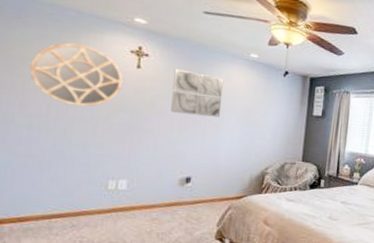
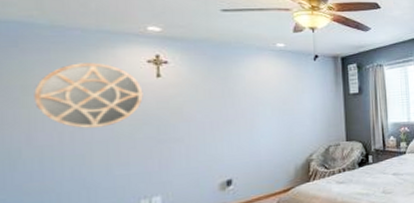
wall art: present [171,68,224,118] -> none [198,70,255,116]

